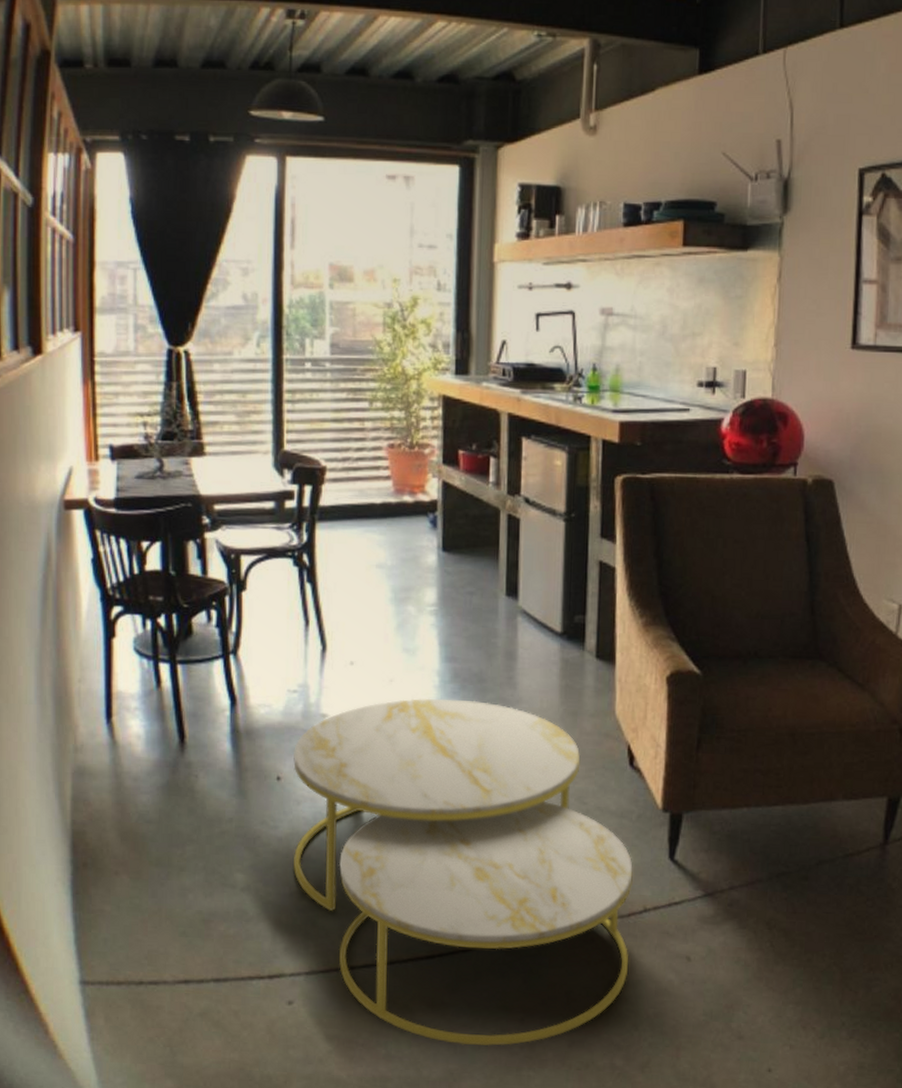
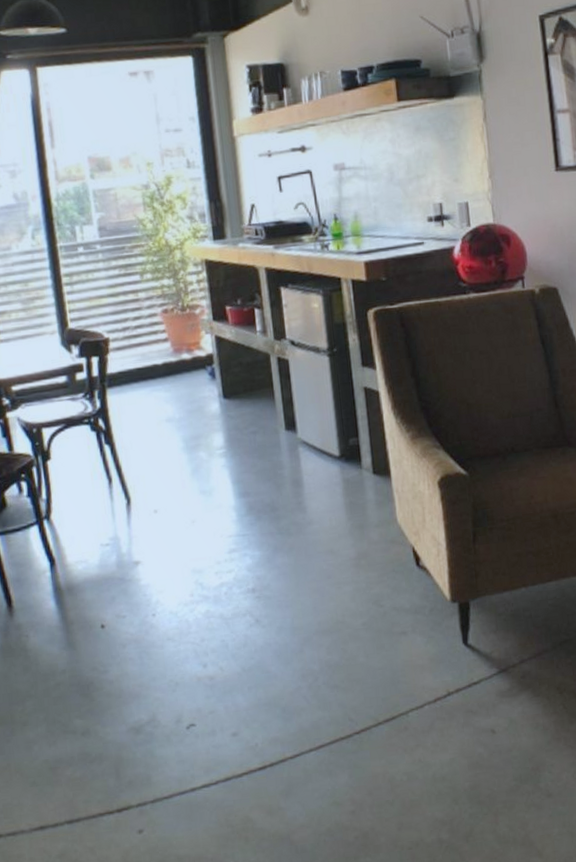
coffee table: present [293,698,633,1047] -> none [113,528,441,844]

